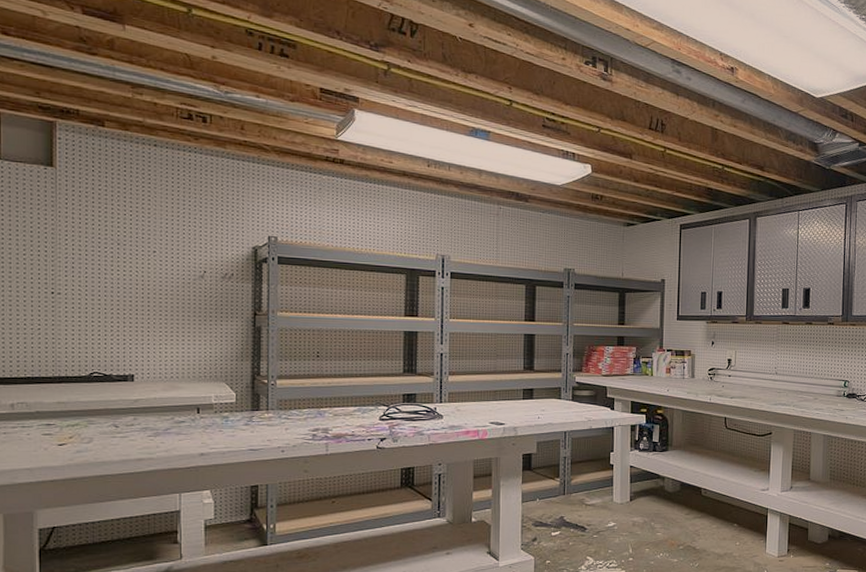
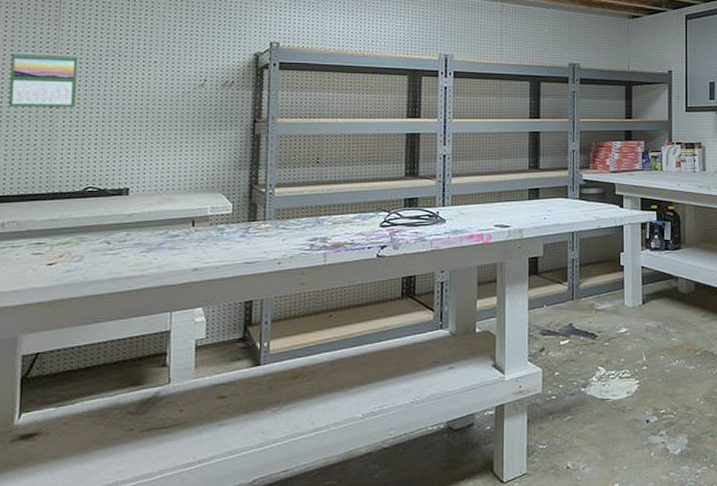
calendar: none [10,236,77,294] -> present [8,51,78,108]

